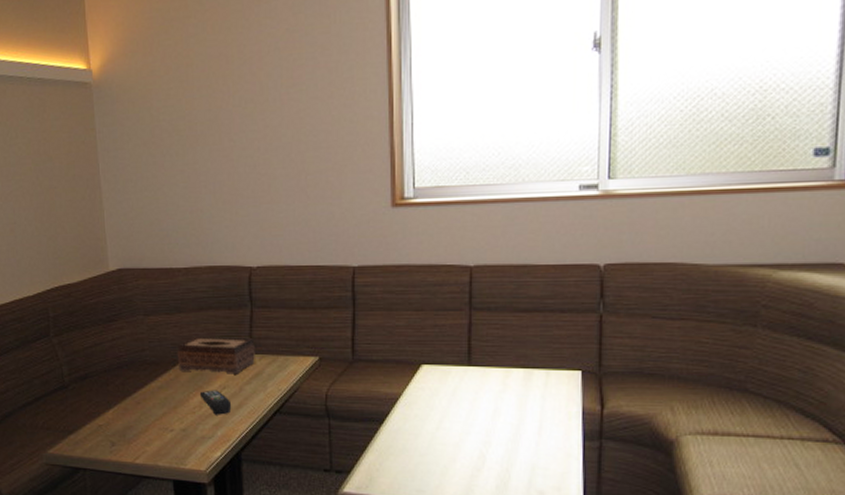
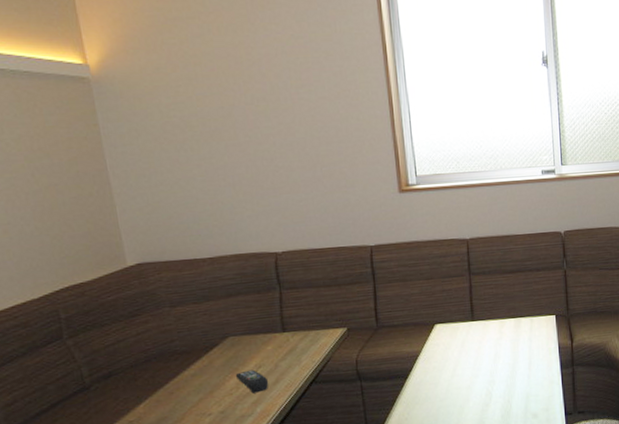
tissue box: present [177,335,255,374] -> none [208,318,288,356]

